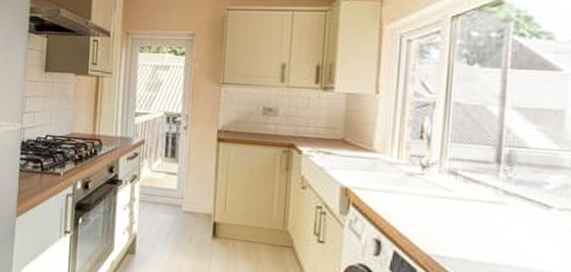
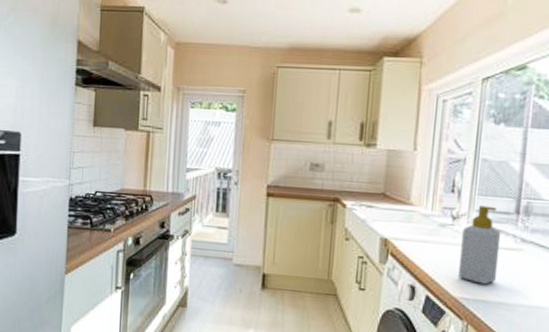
soap bottle: none [431,153,480,241] -> present [458,205,502,285]

